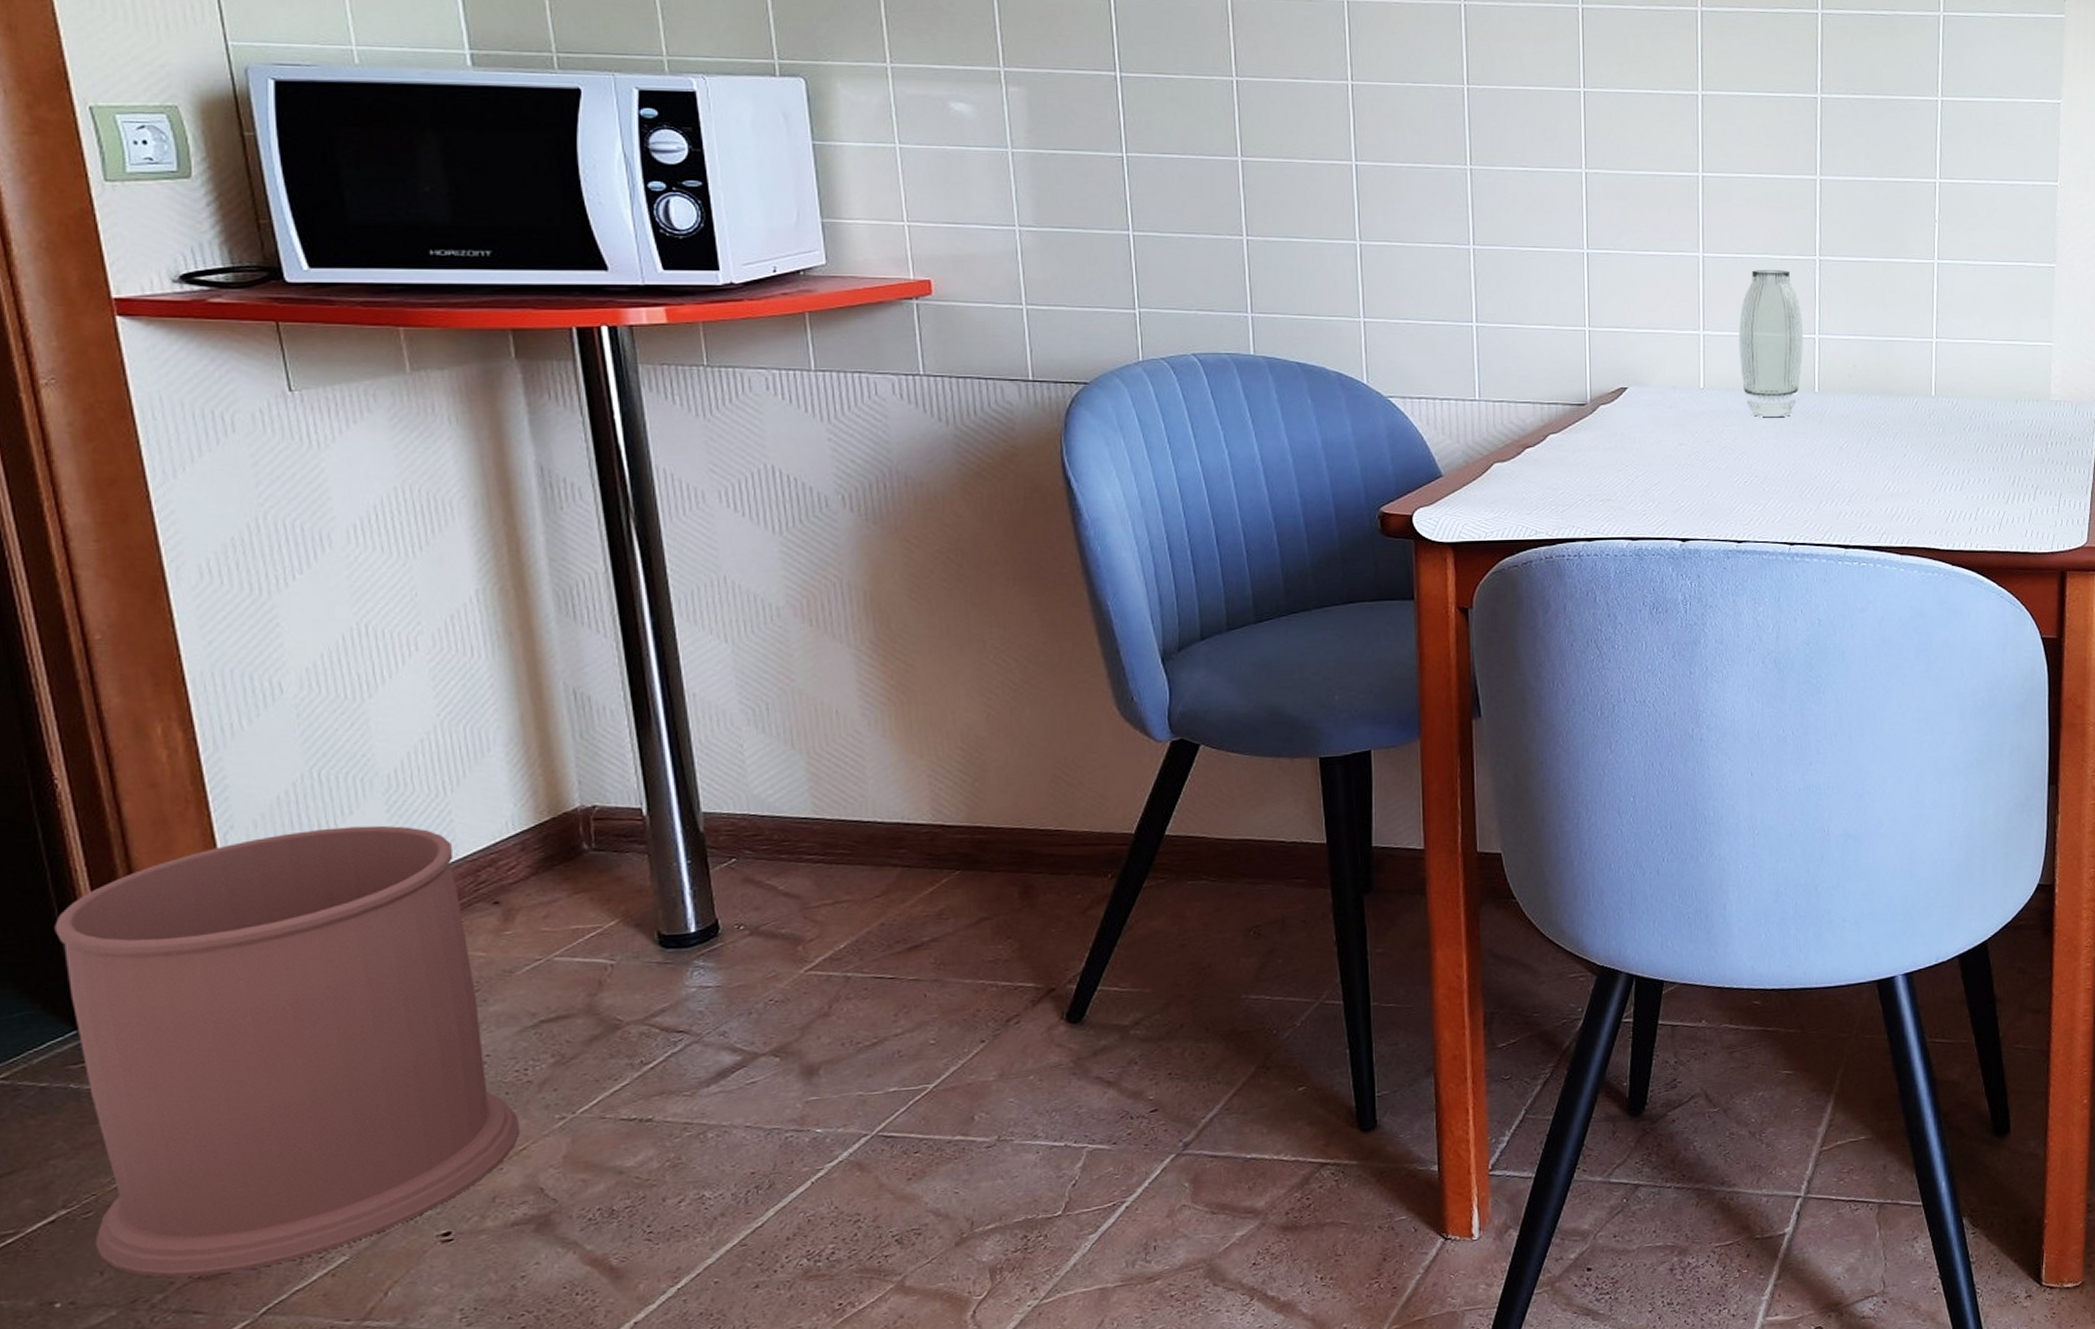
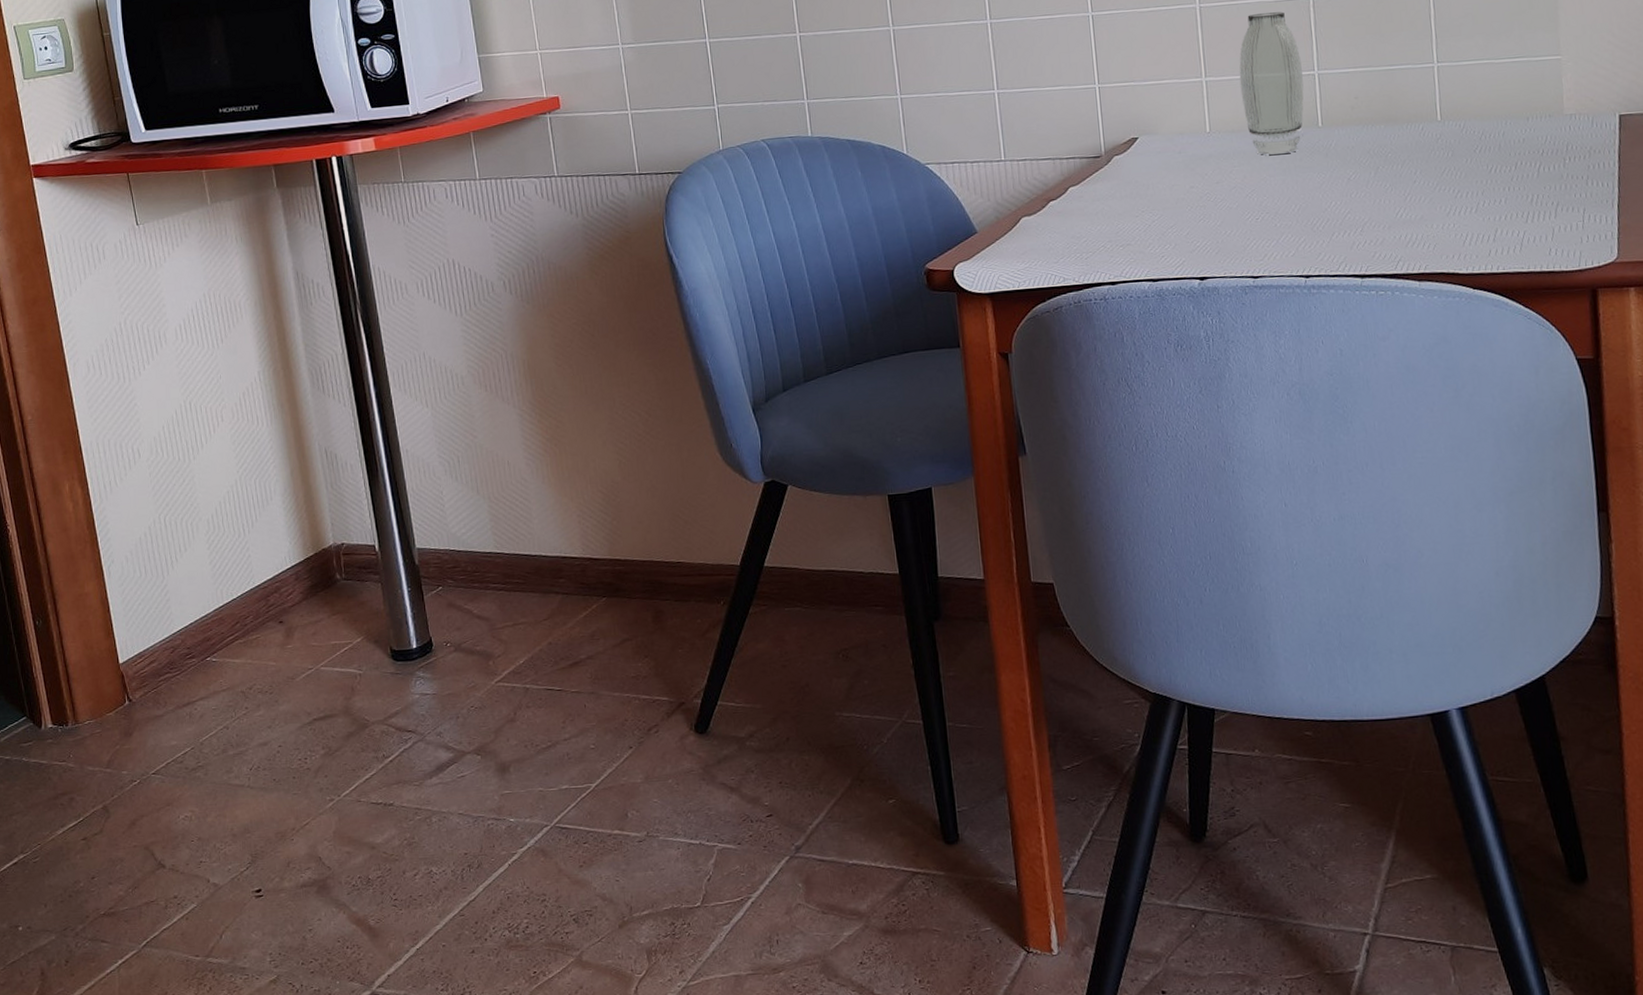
trash can: present [54,825,521,1279] -> none [10,559,304,913]

